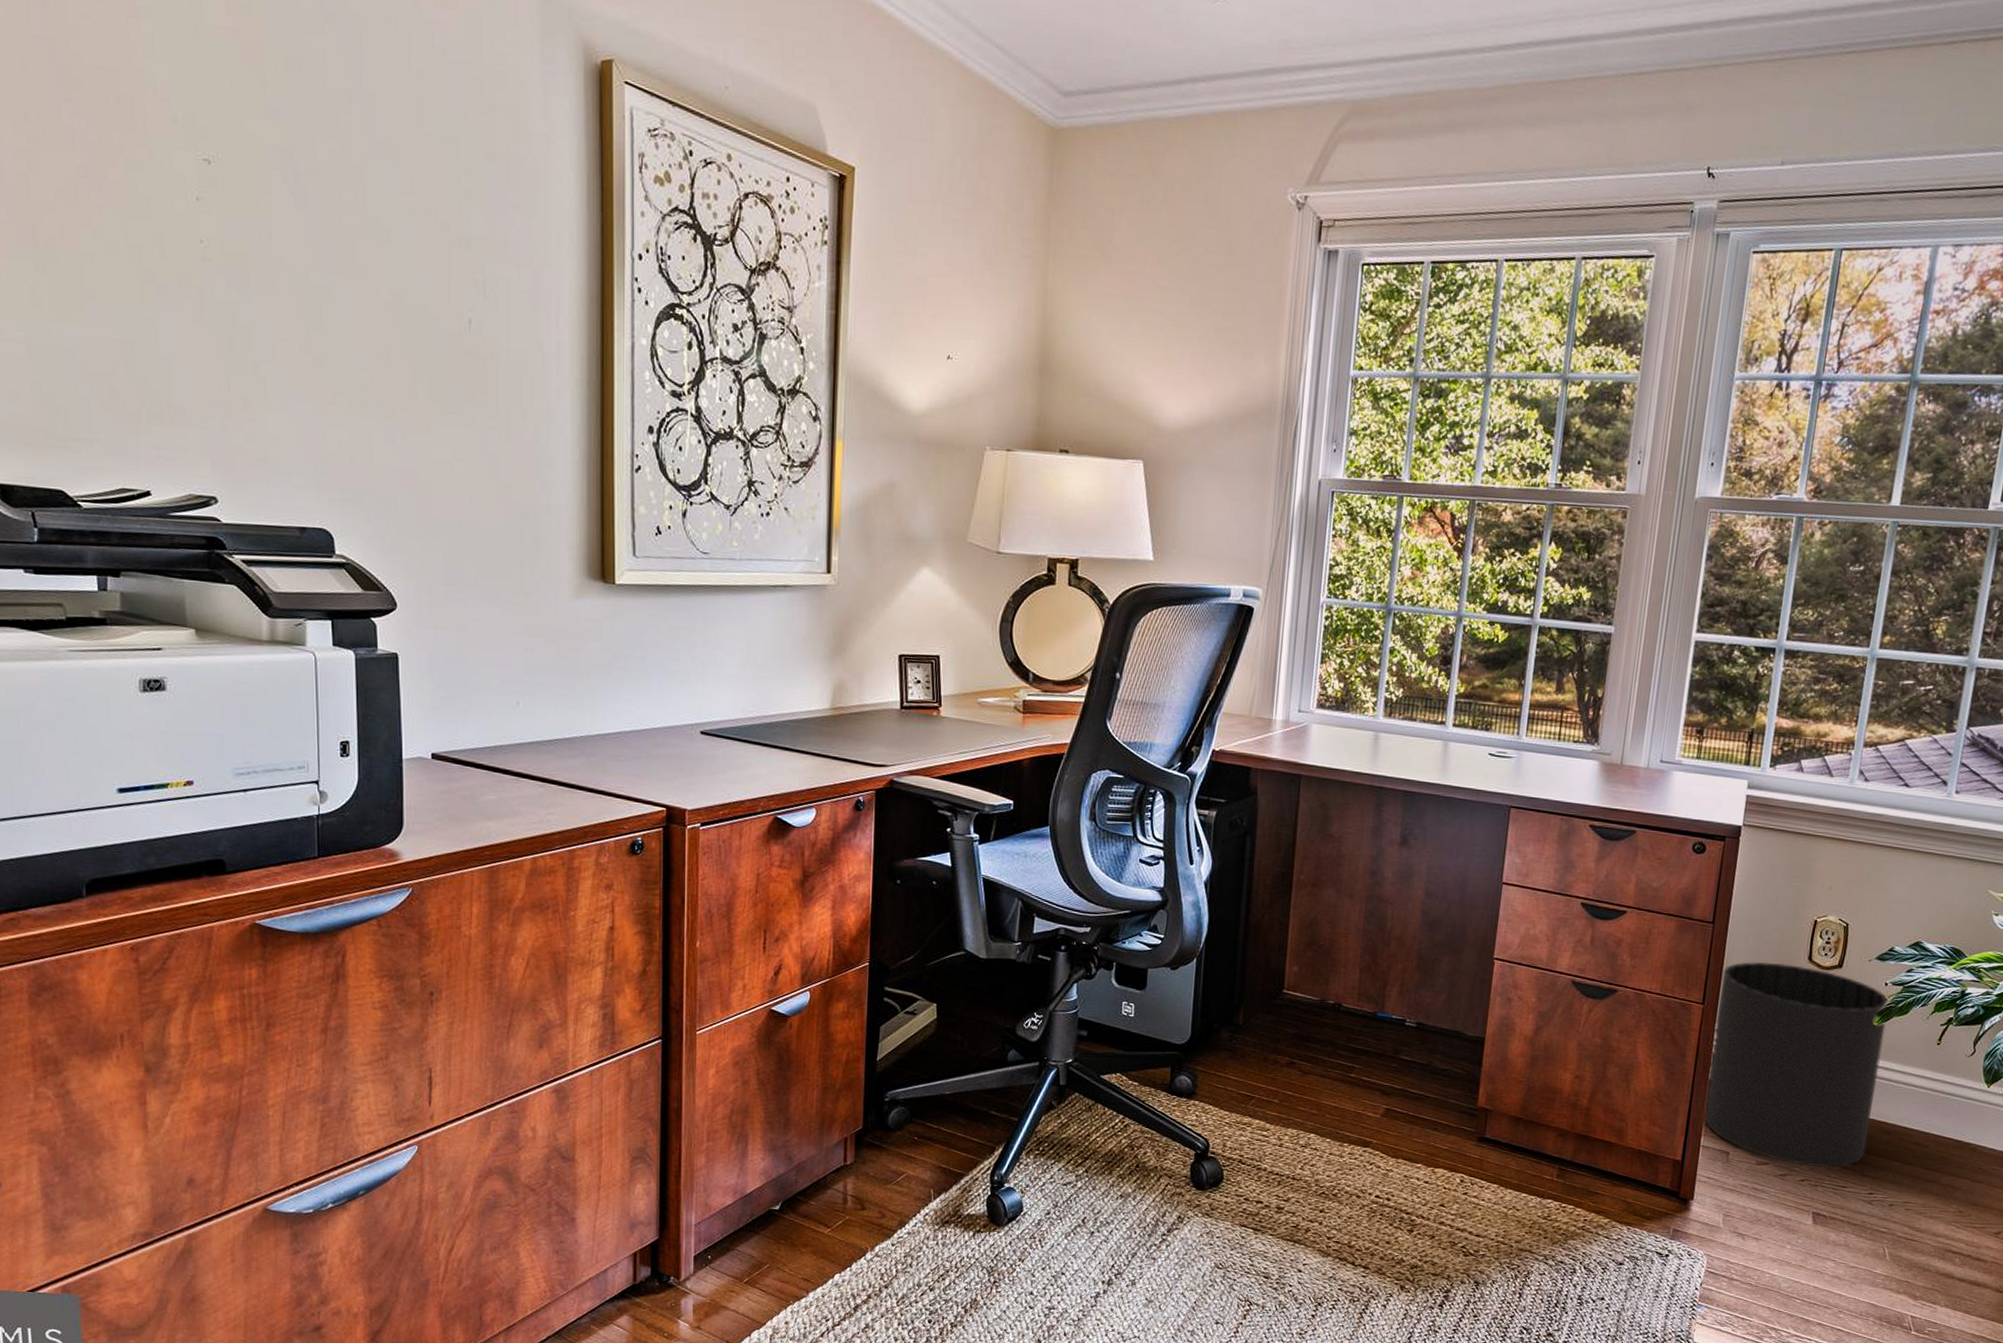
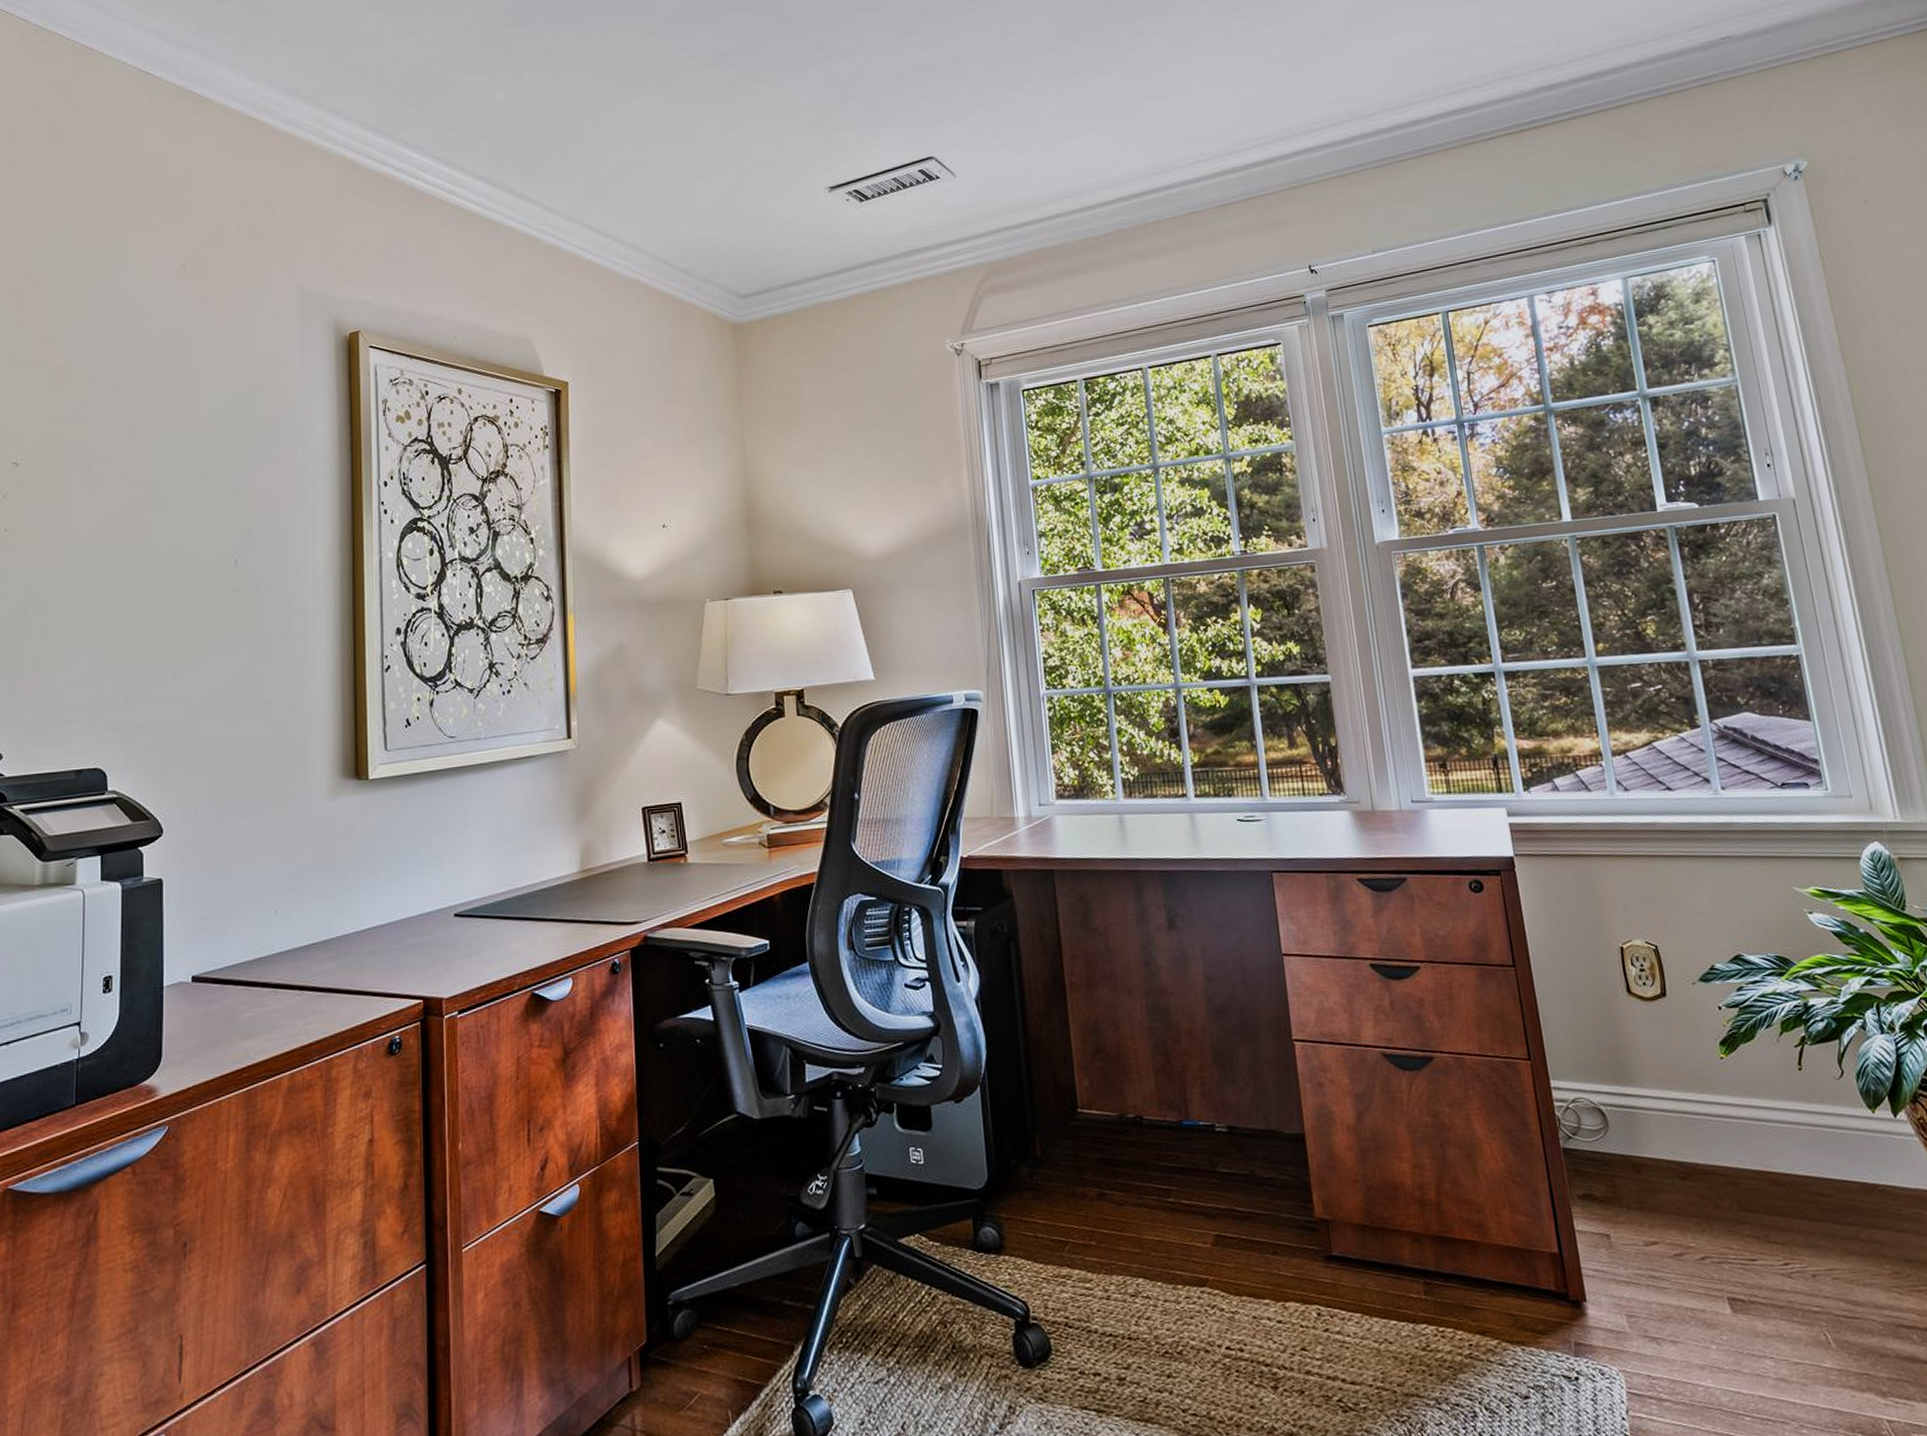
waste bin: present [1703,962,1889,1167] -> none [1540,1000,1763,1240]

